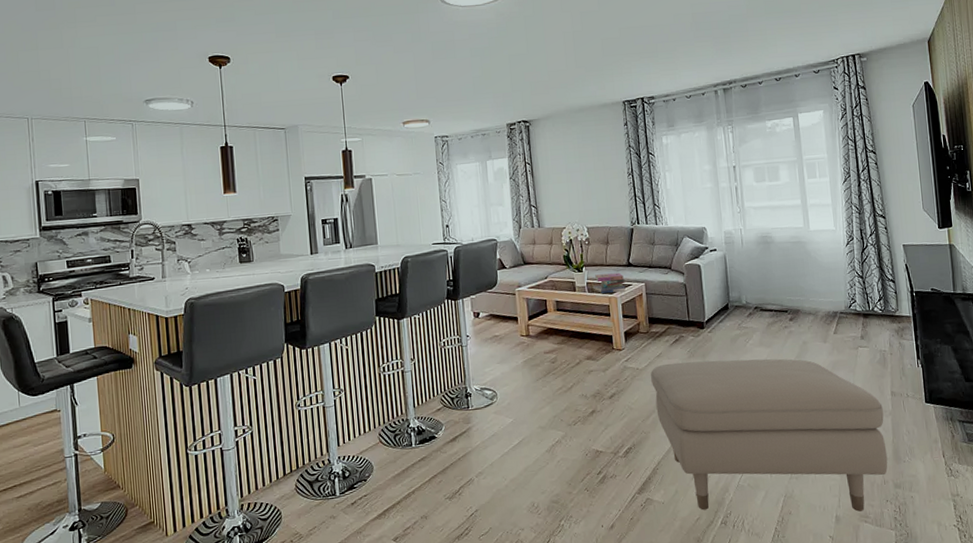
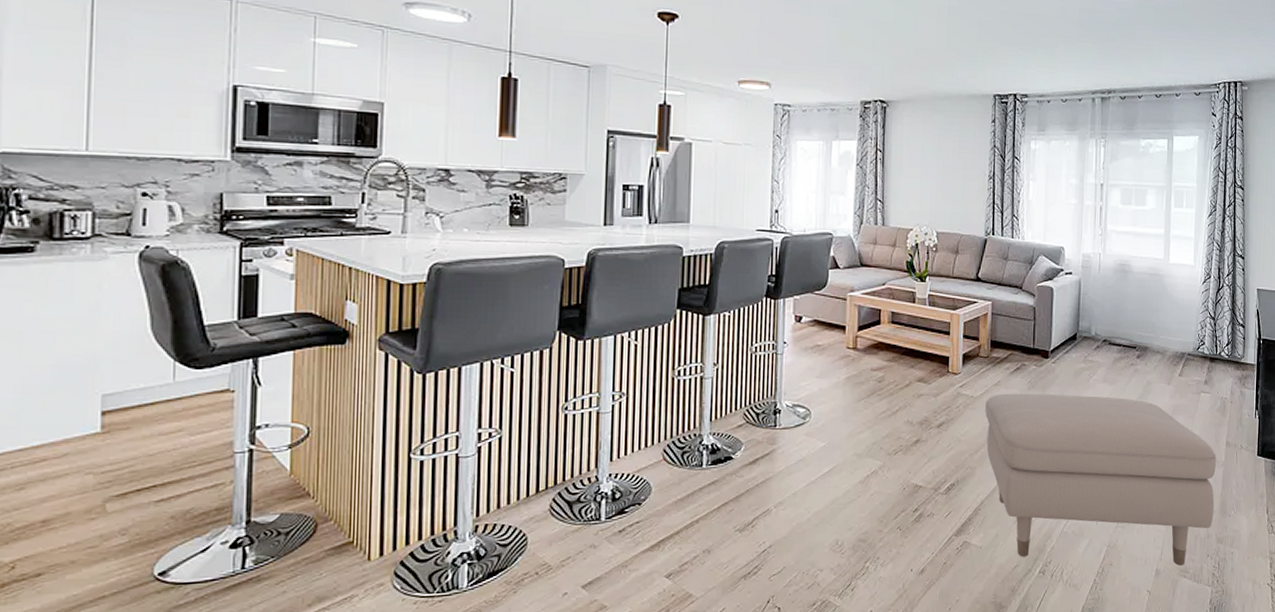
books: present [592,272,626,293] -> none [934,287,971,308]

